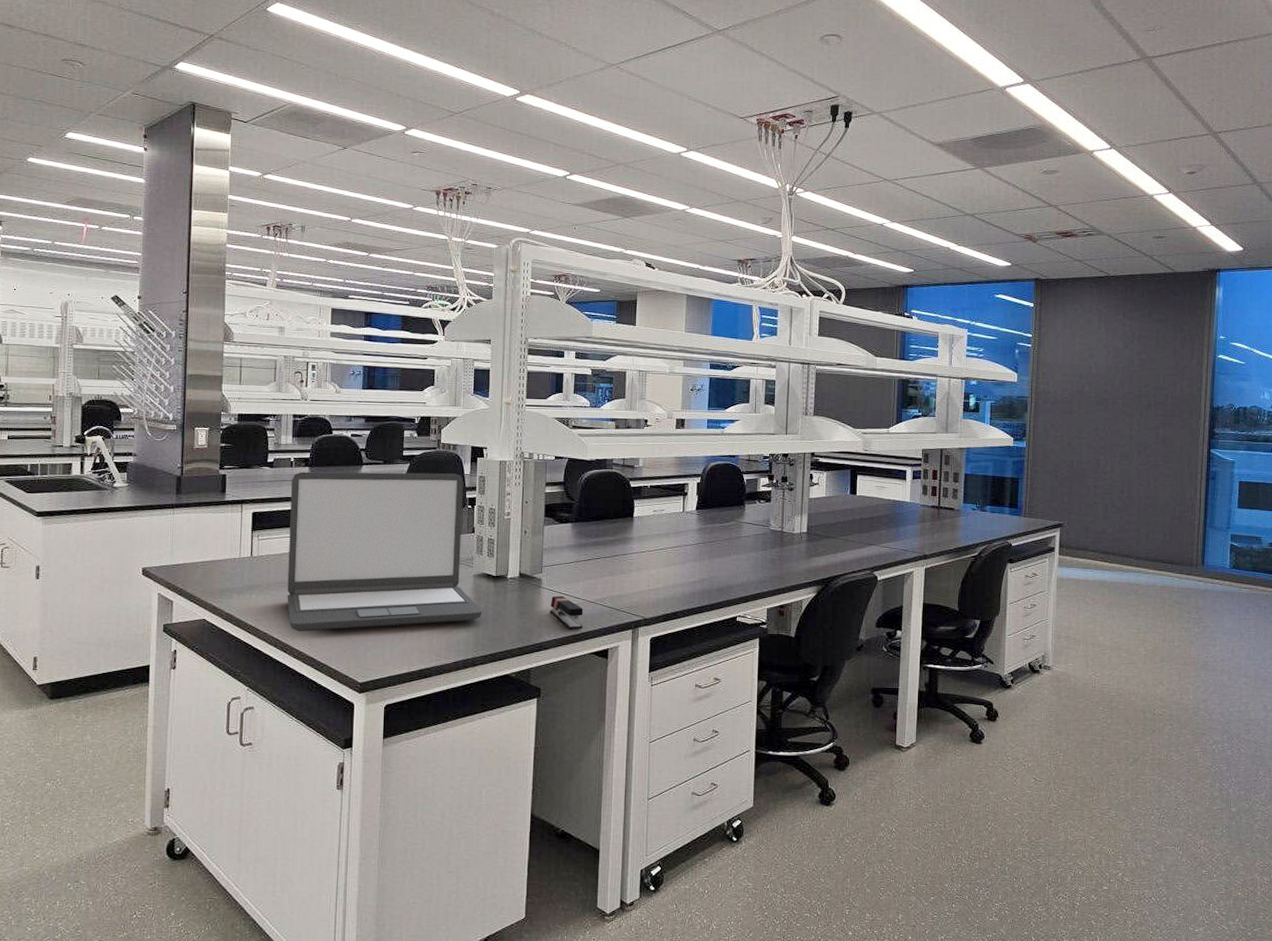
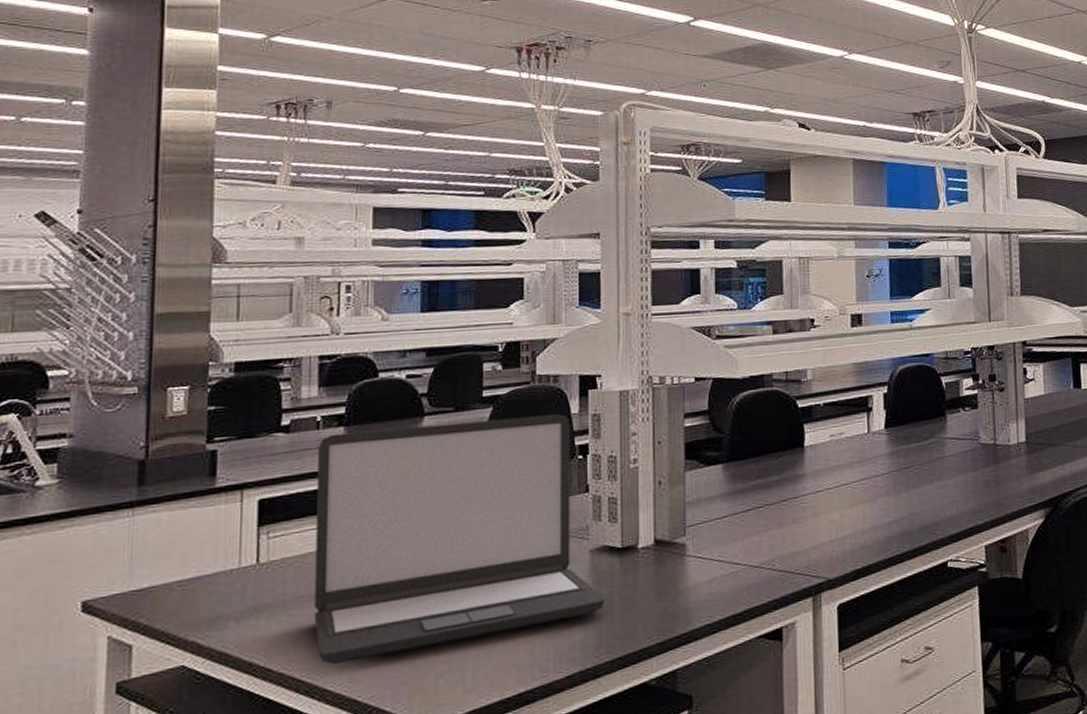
stapler: present [550,595,584,630] -> none [699,563,746,608]

